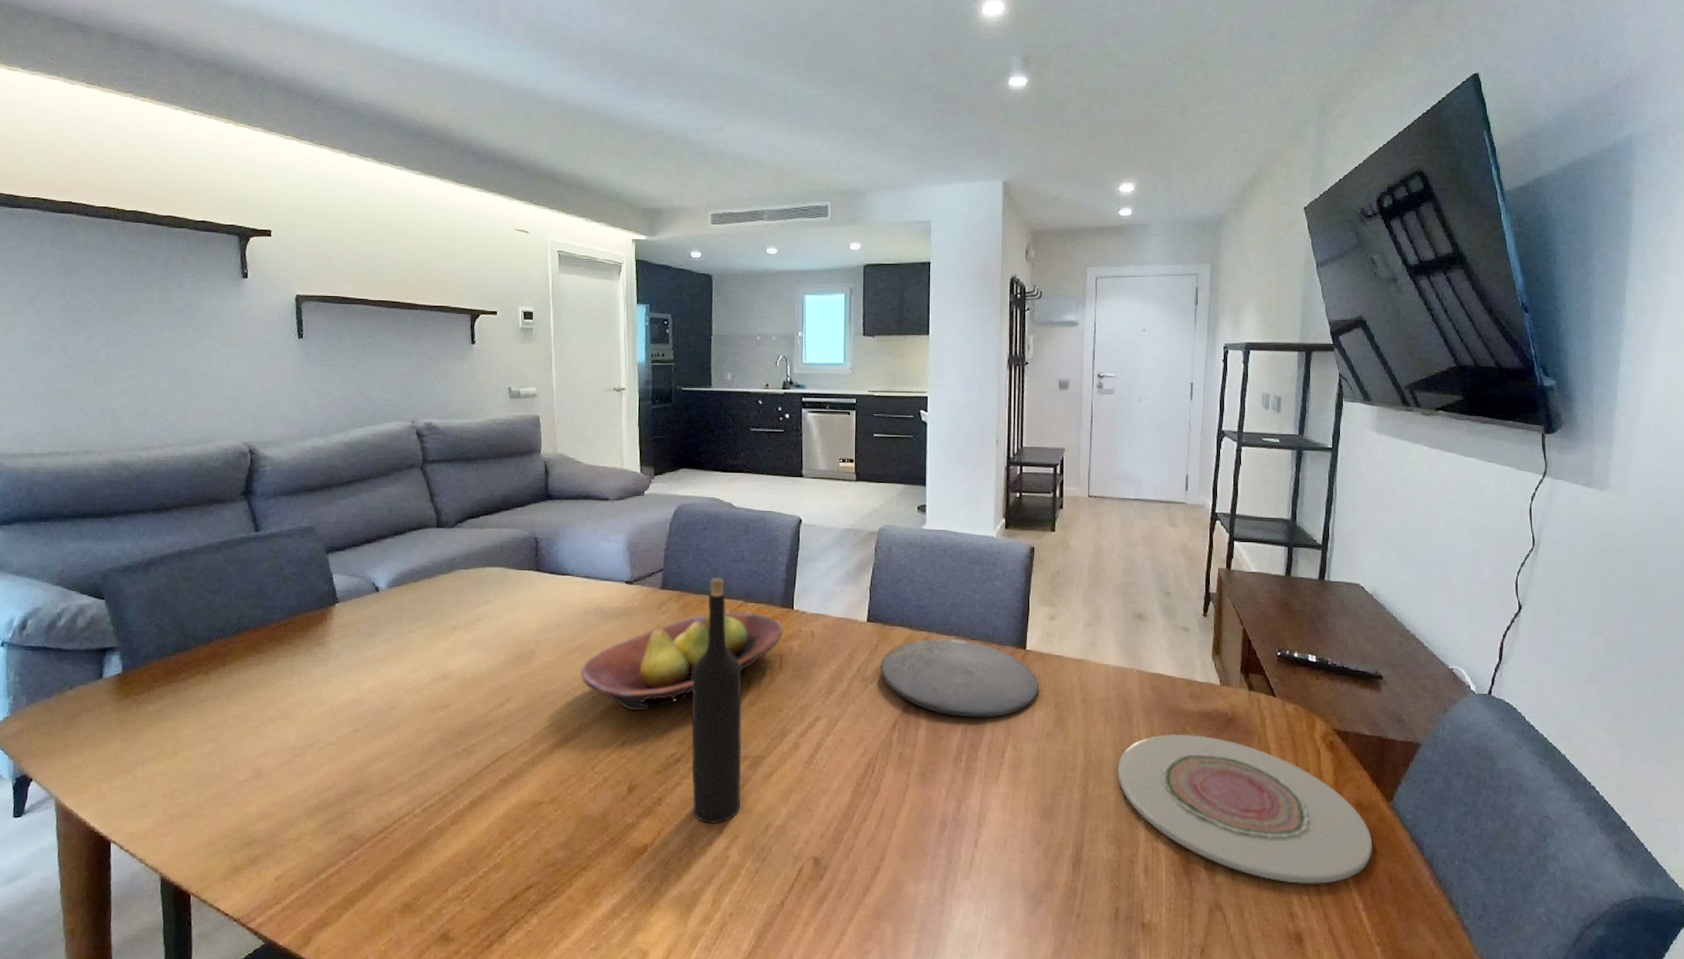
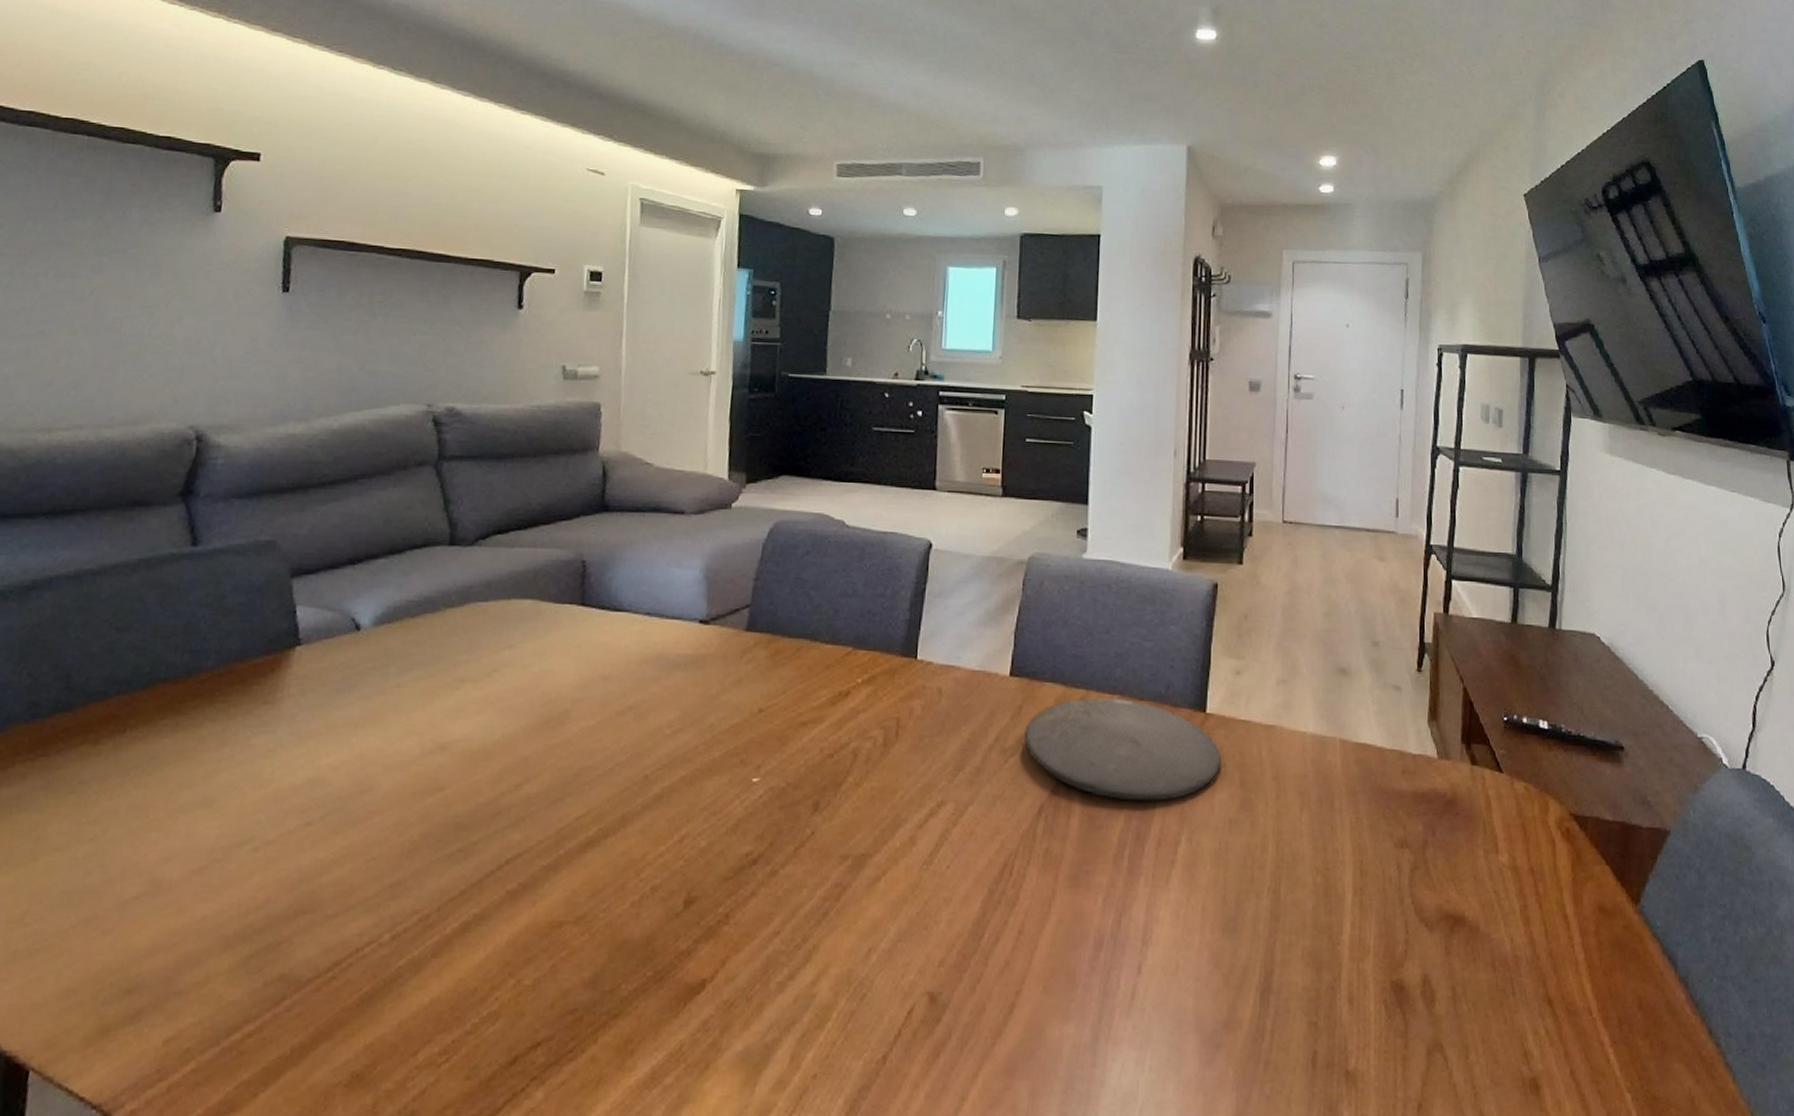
fruit bowl: present [581,610,784,712] -> none [630,660,903,795]
wine bottle: present [691,578,742,824] -> none [771,617,846,948]
plate: present [1117,735,1372,884] -> none [1315,821,1618,1013]

